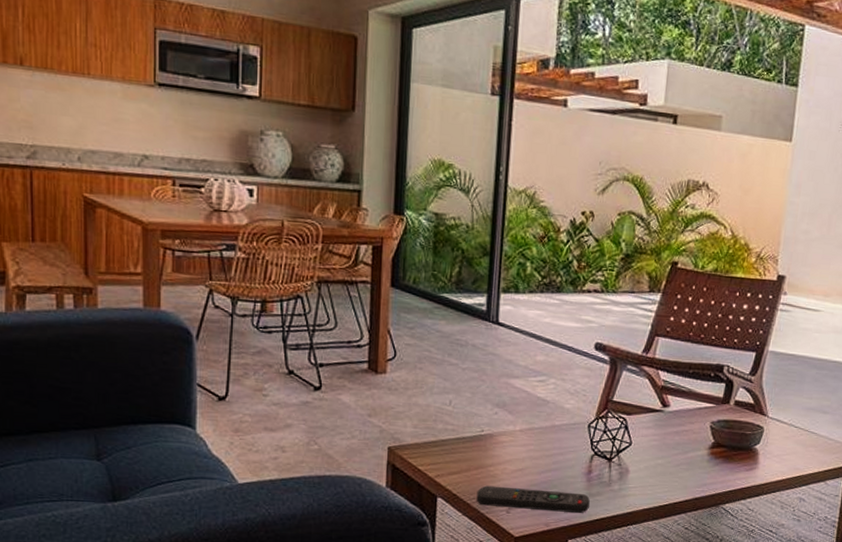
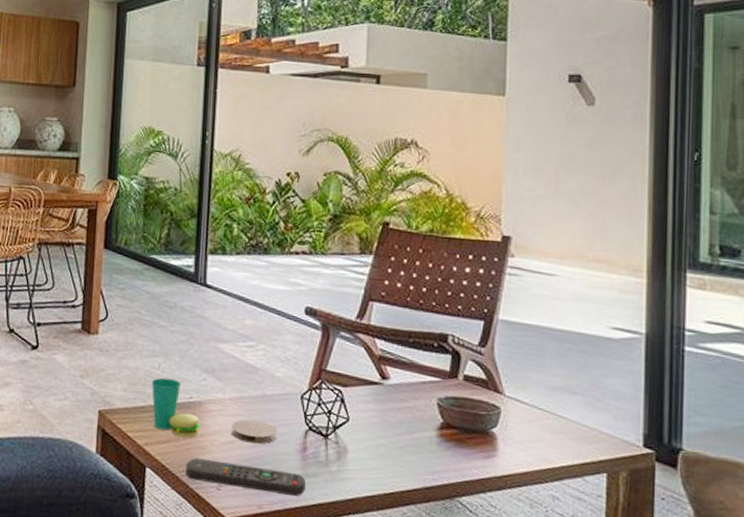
cup: none [442,413,491,468] -> present [151,377,200,438]
coaster: none [521,449,565,470] -> present [231,419,278,444]

